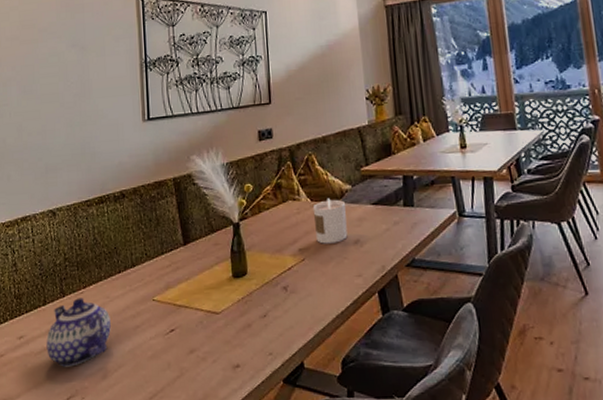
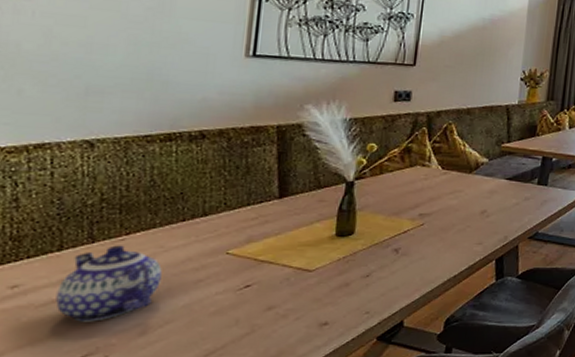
candle: present [312,198,348,244] -> none [441,168,478,212]

